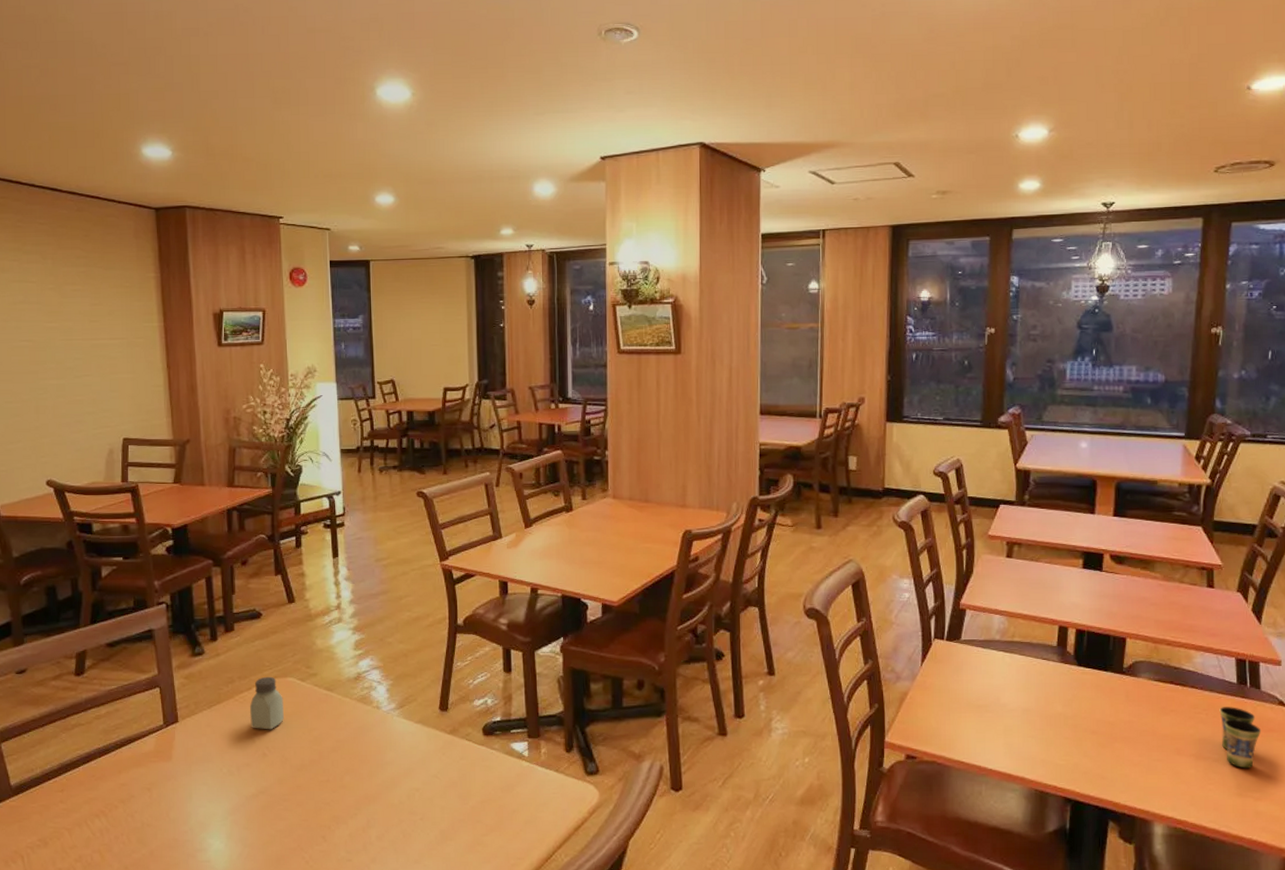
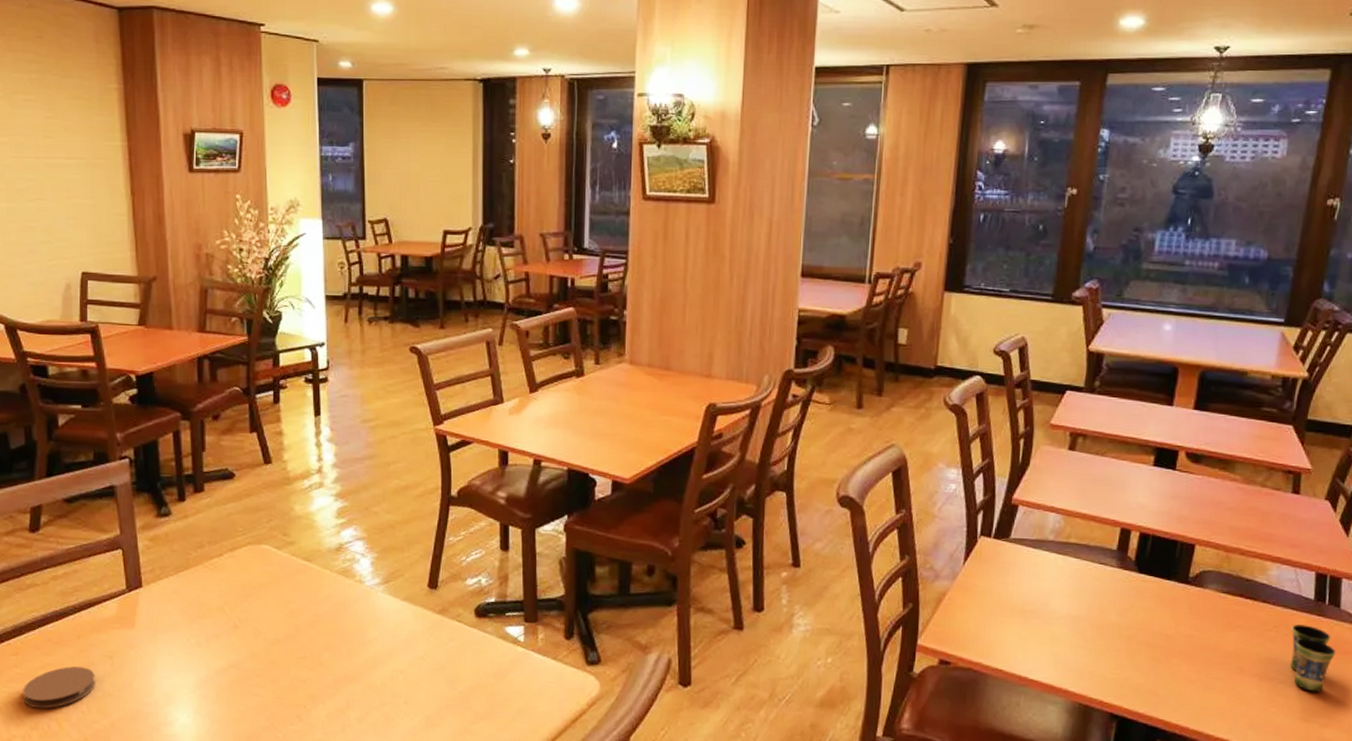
coaster: none [68,800,135,842] -> present [23,666,95,709]
saltshaker: present [250,676,284,730] -> none [221,542,258,600]

